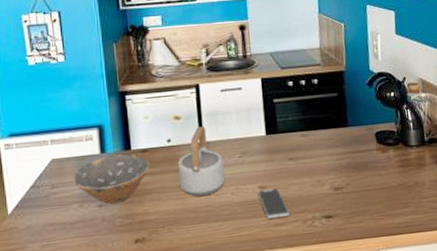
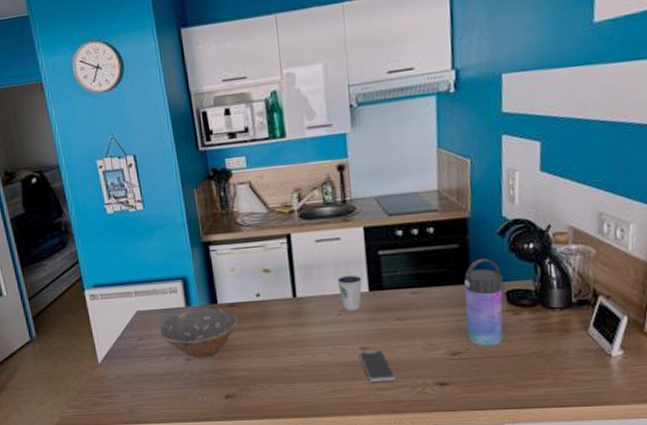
teapot: present [177,126,225,197] -> none [268,280,321,355]
dixie cup: none [238,120,260,153] -> present [336,274,362,310]
water bottle: none [343,105,375,181] -> present [464,258,503,347]

